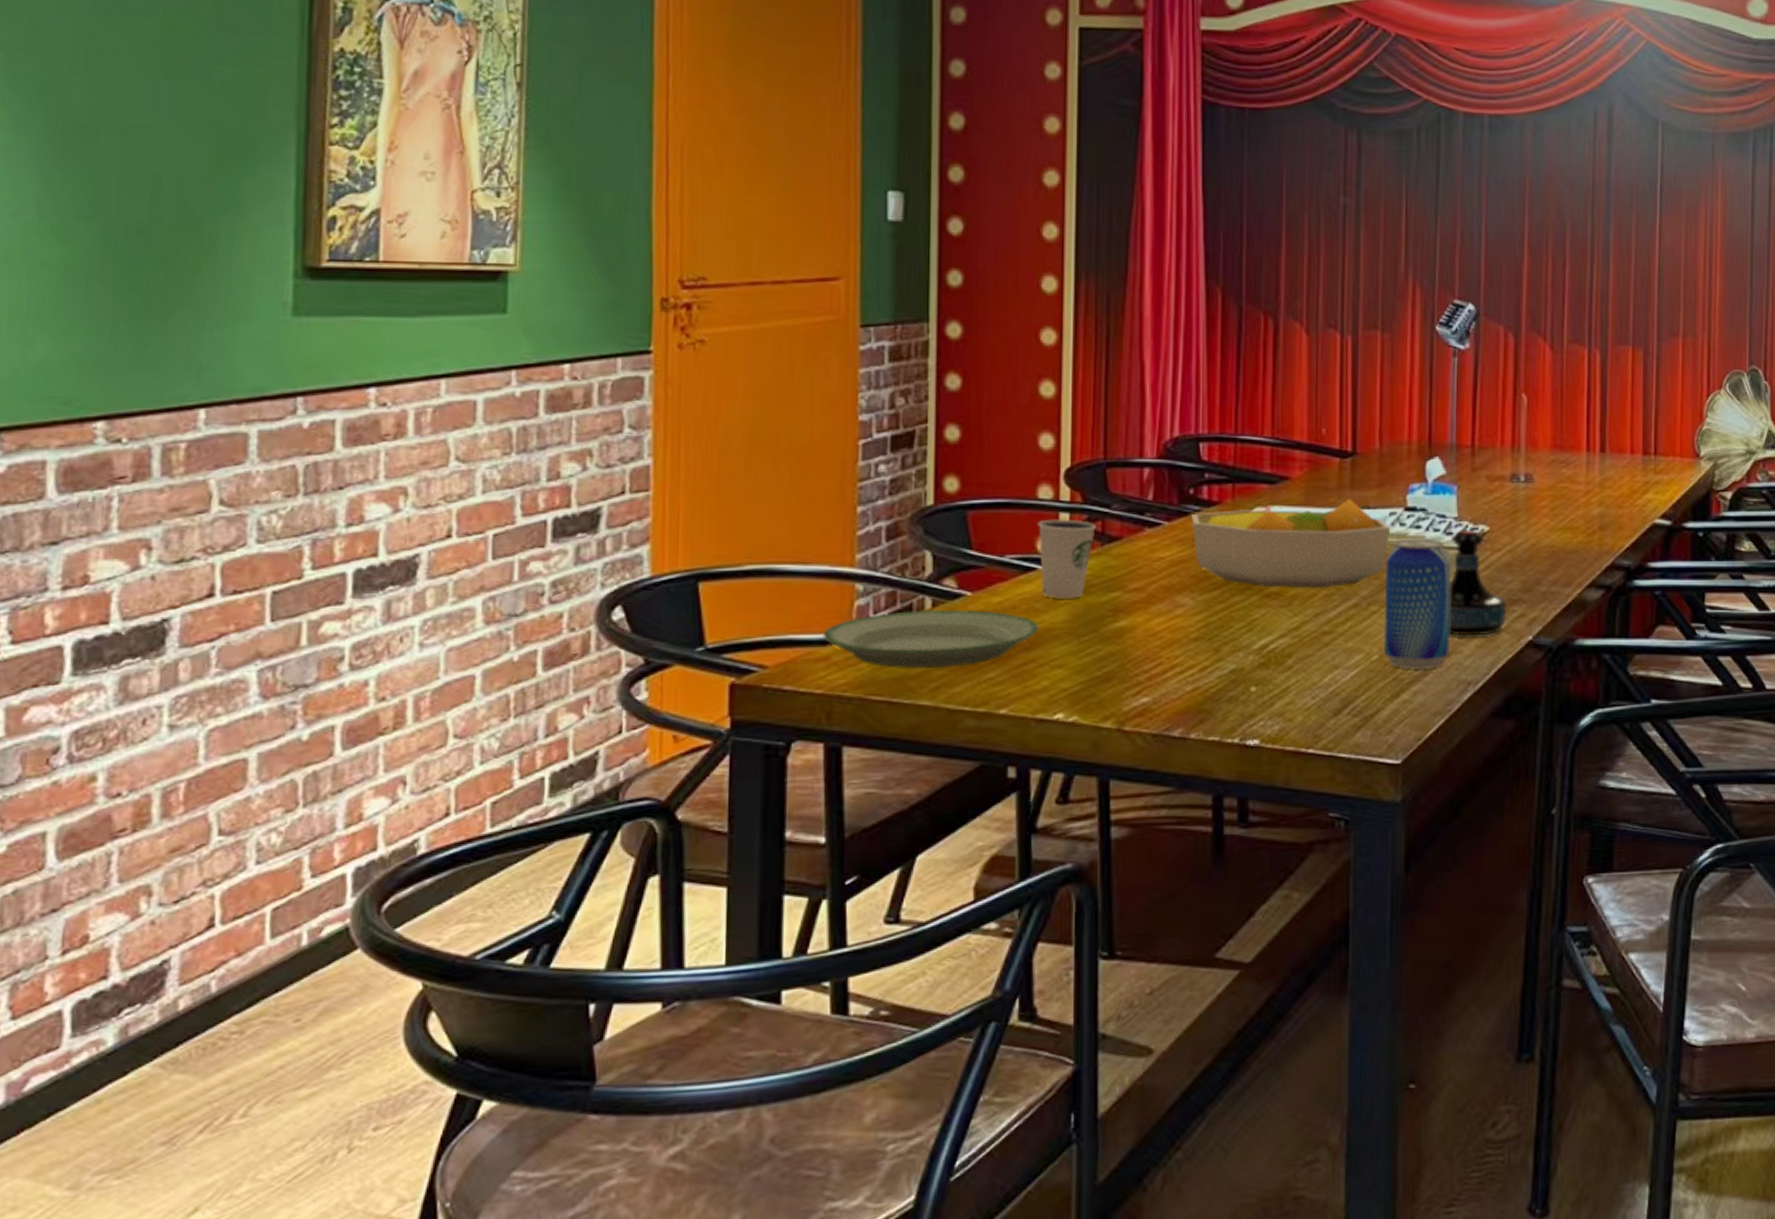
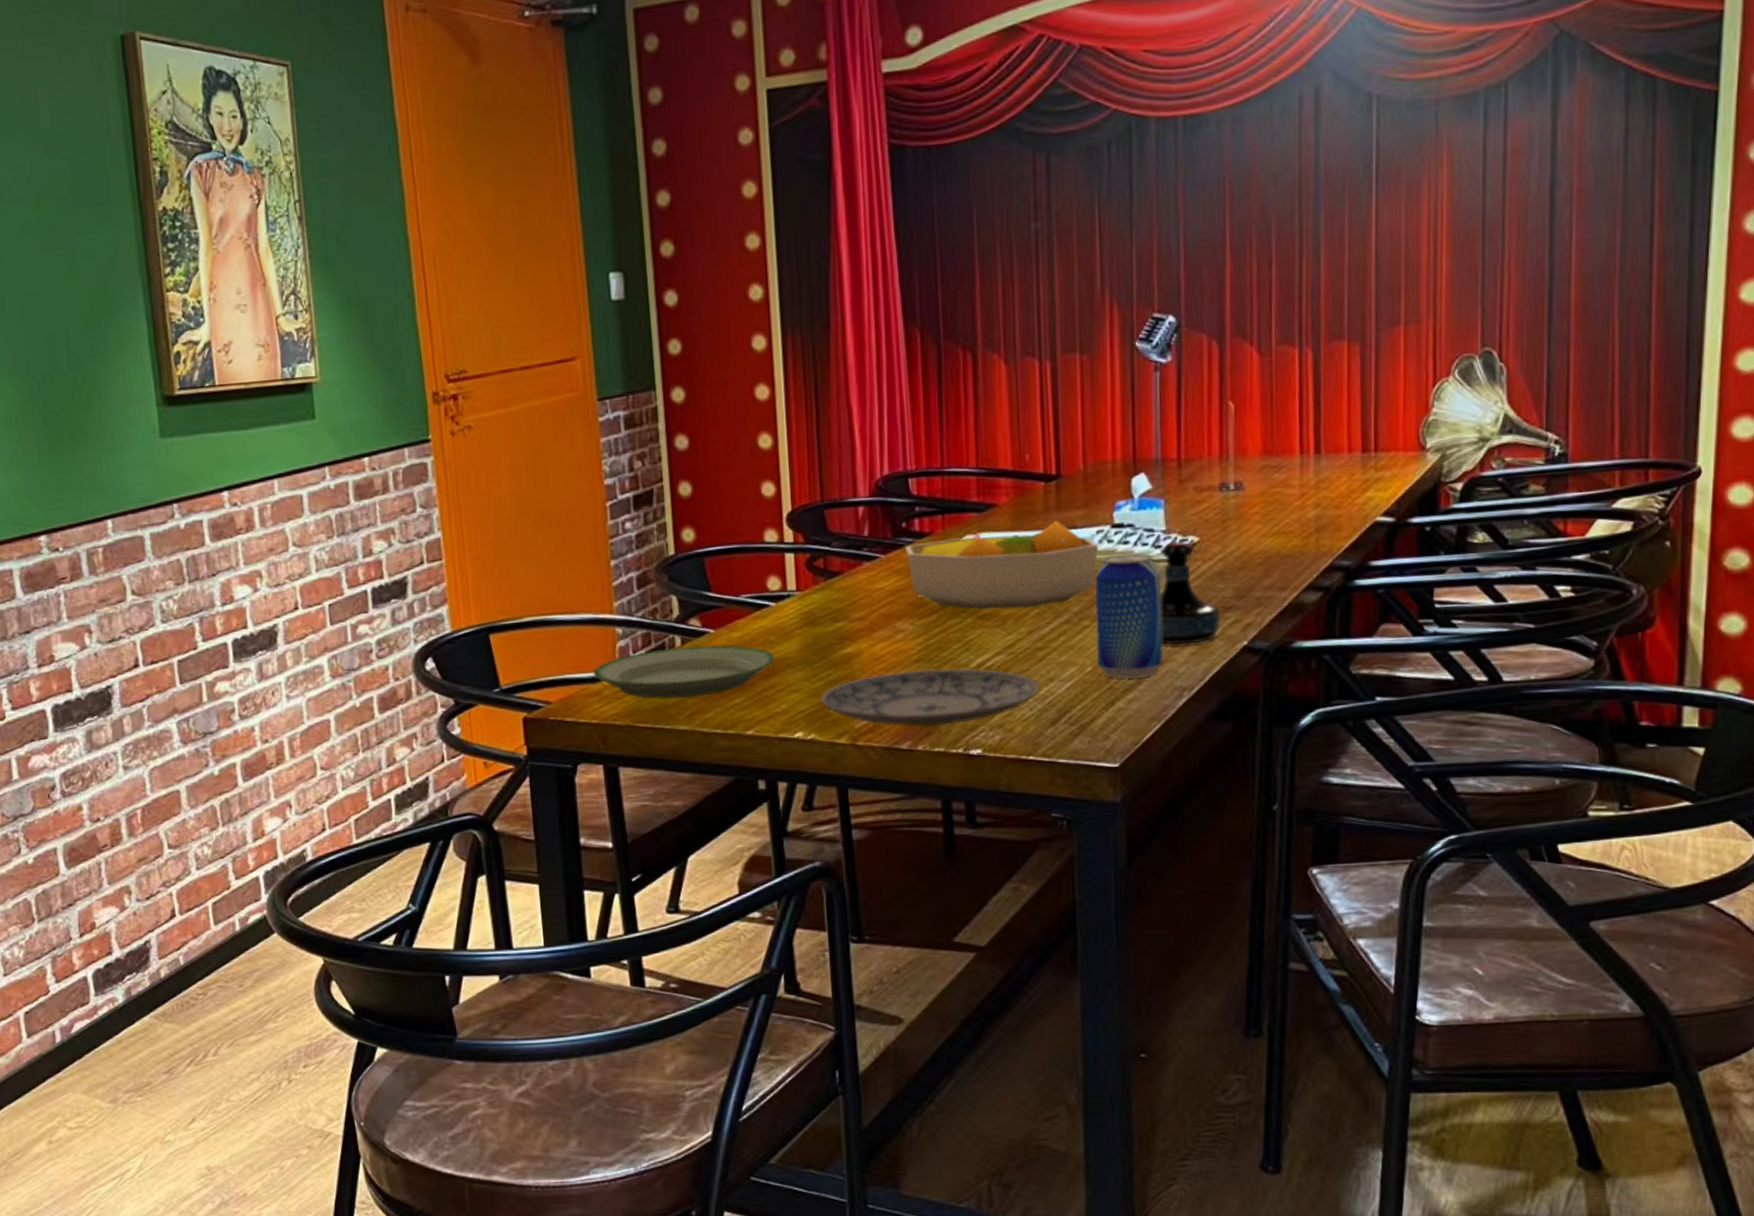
dixie cup: present [1038,519,1096,599] -> none [766,558,819,631]
plate: none [1087,649,1325,712] -> present [820,668,1041,727]

